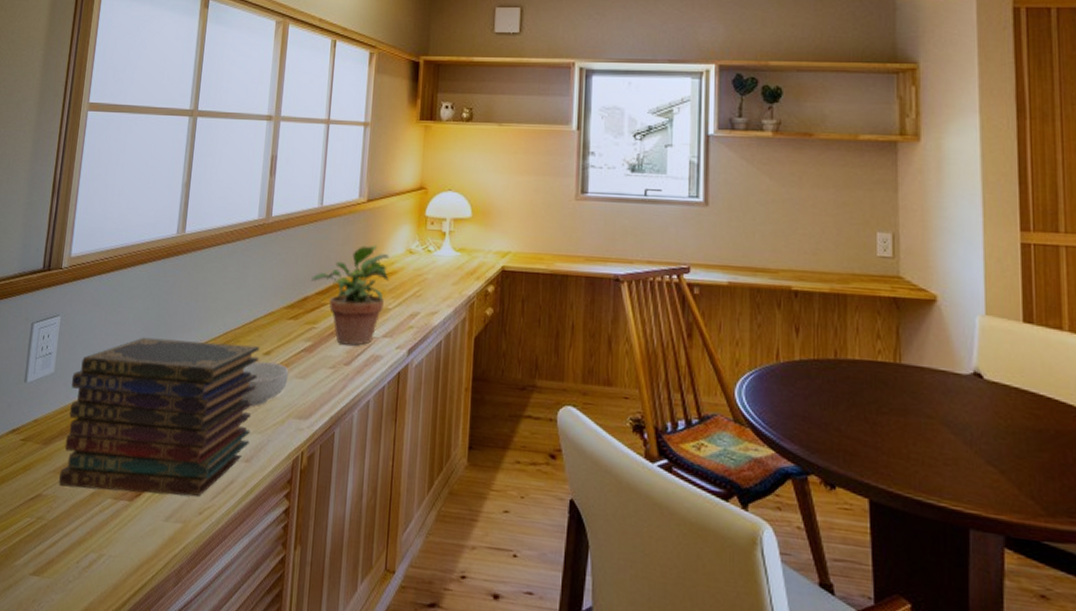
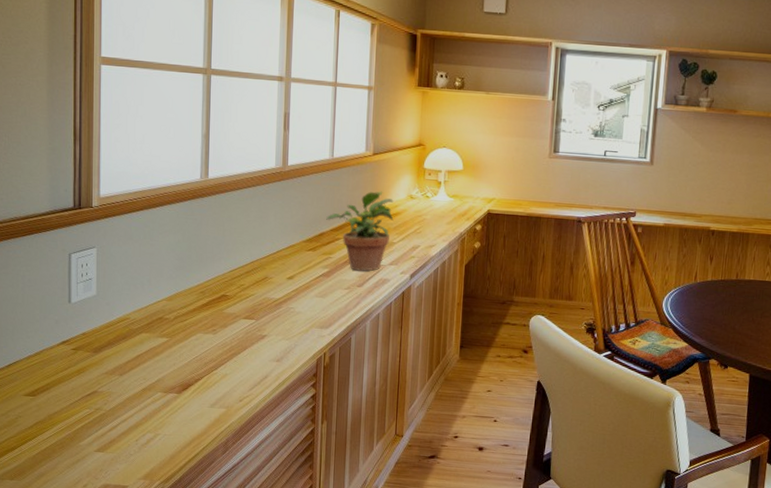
book stack: present [59,337,260,497] -> none [112,265,284,389]
cereal bowl: present [241,361,289,406] -> none [269,284,310,319]

